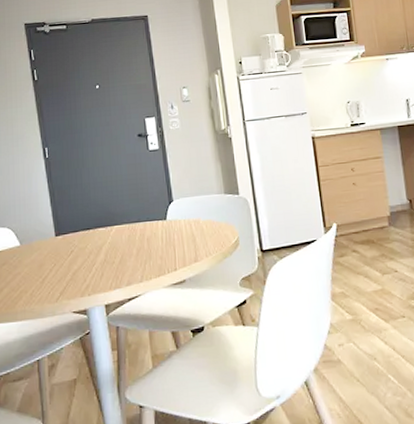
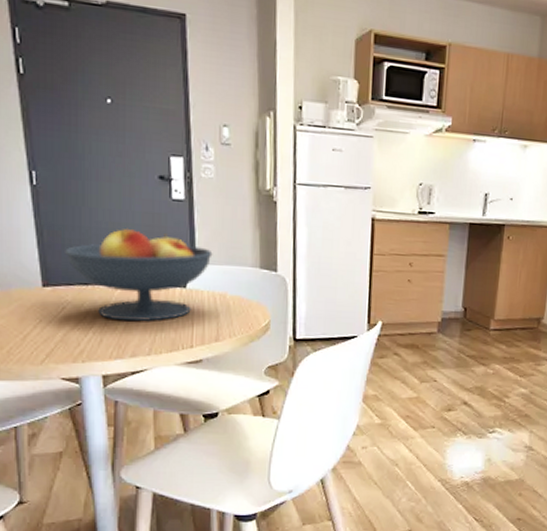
fruit bowl: none [70,178,185,256] -> present [63,229,213,322]

